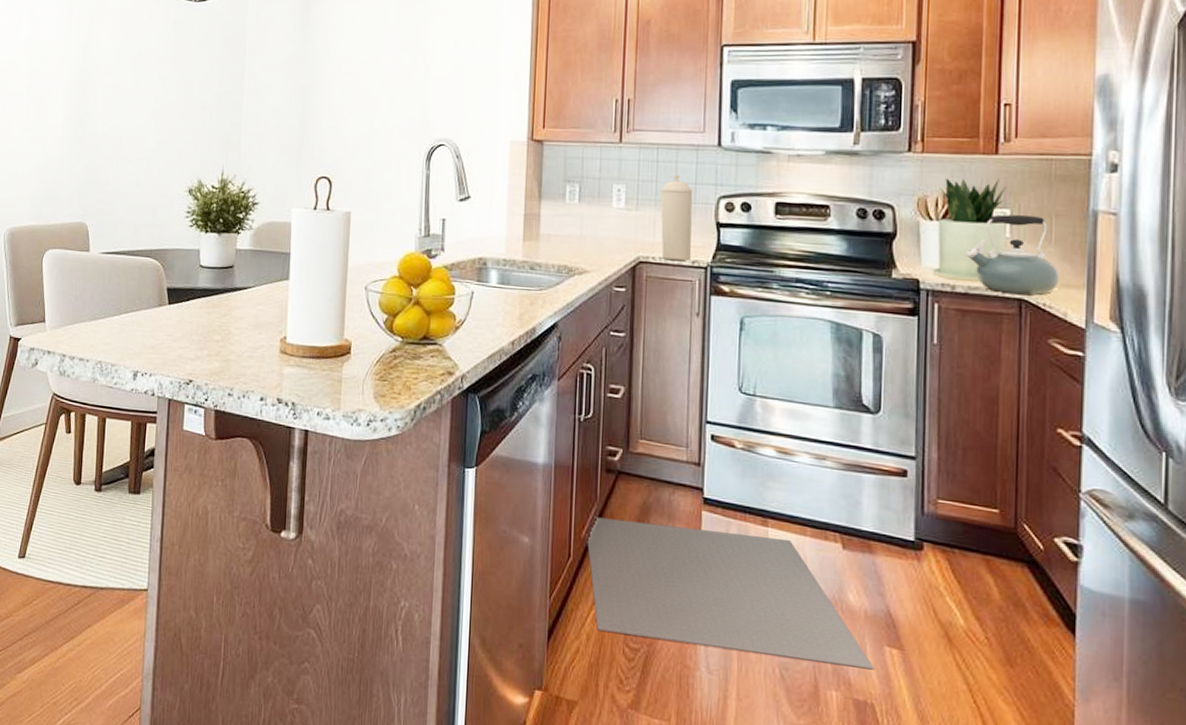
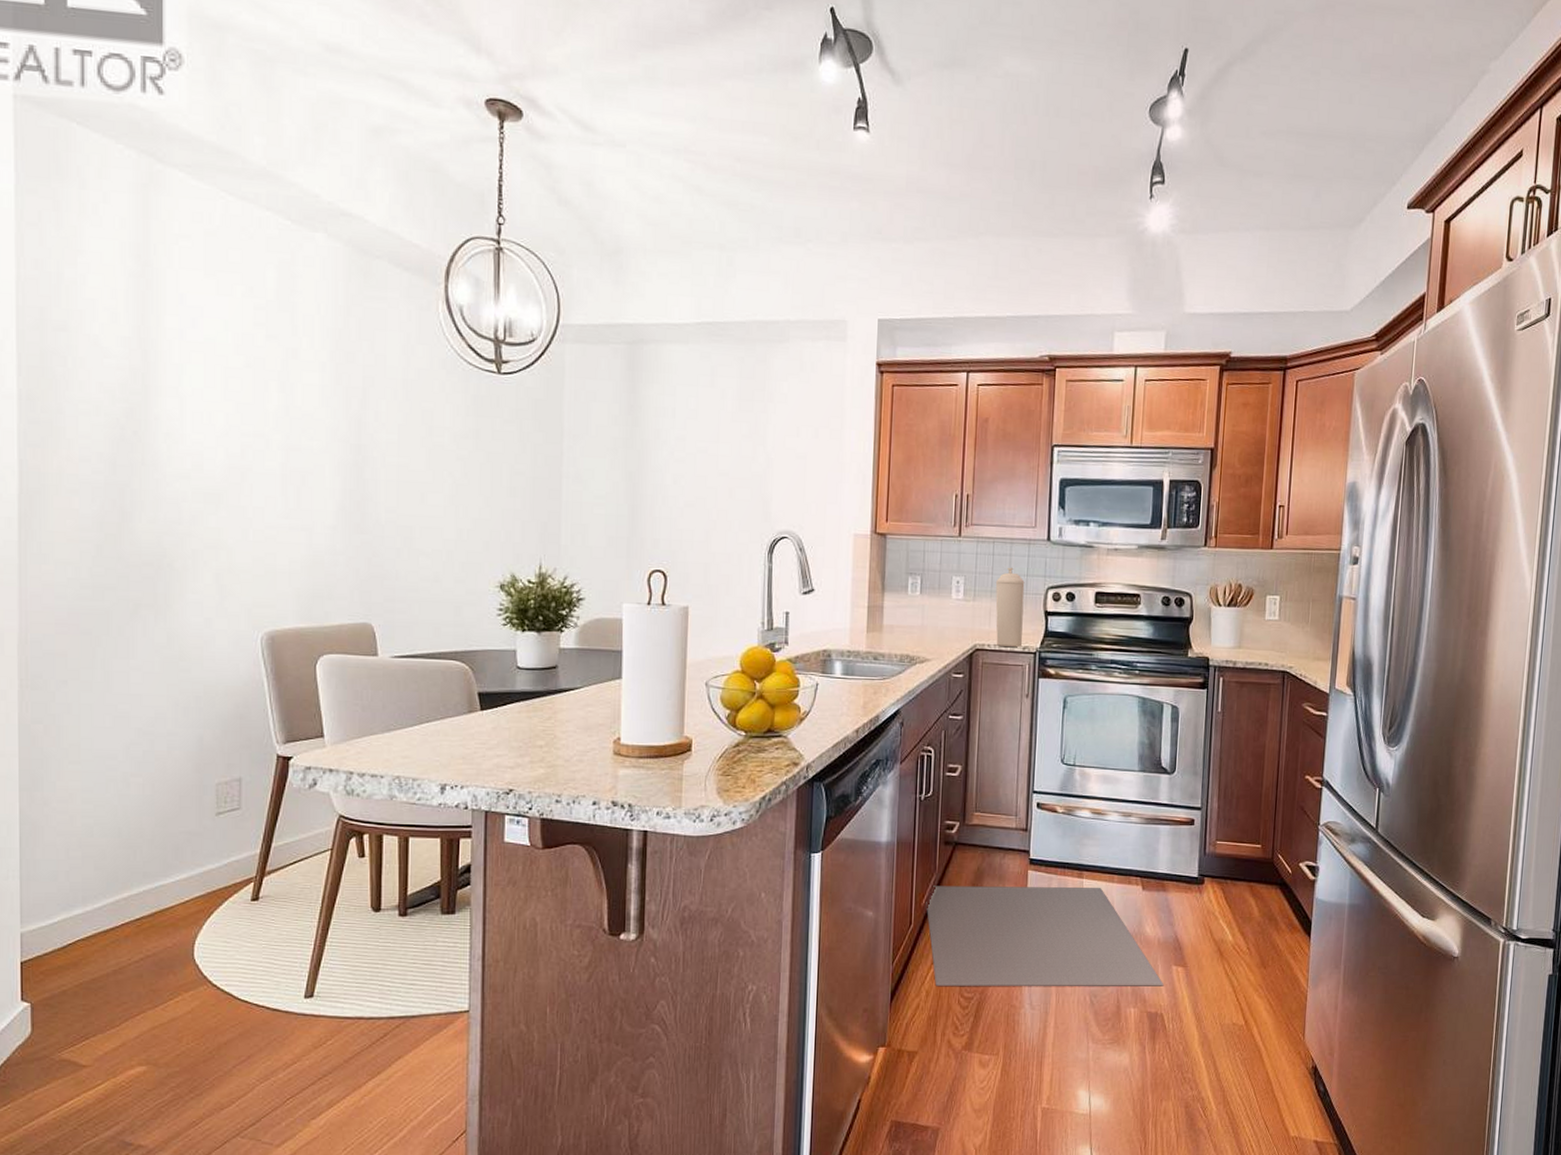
planter: present [931,178,1008,282] -> none [1218,569,1277,658]
kettle: present [965,214,1060,296] -> none [1245,600,1313,668]

